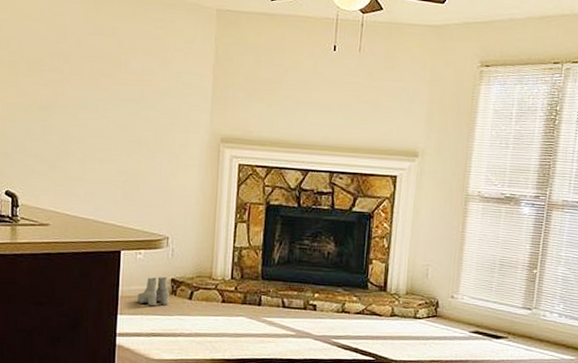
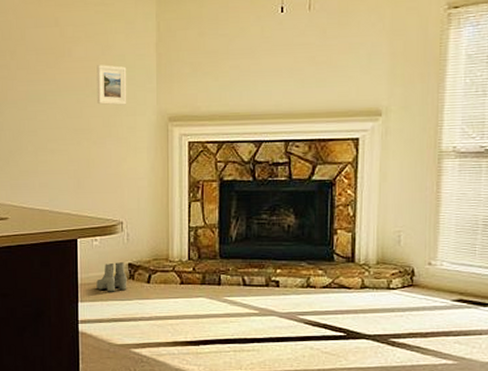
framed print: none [151,79,183,122] -> present [96,65,127,105]

